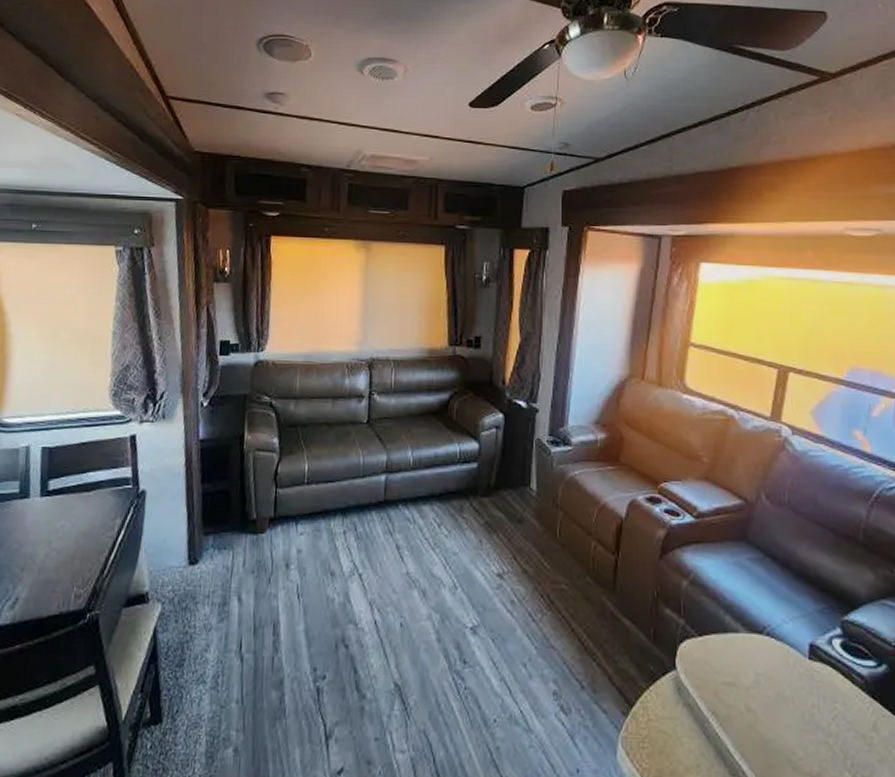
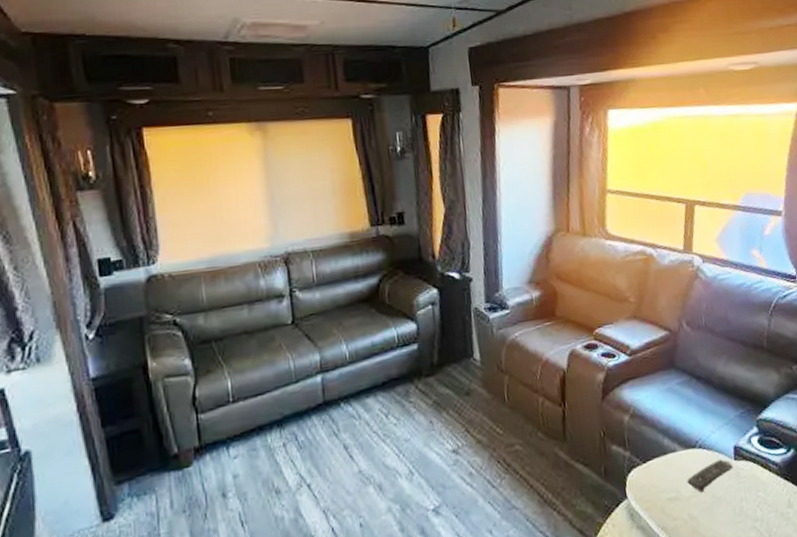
remote control: none [748,654,806,685] -> present [687,459,733,492]

